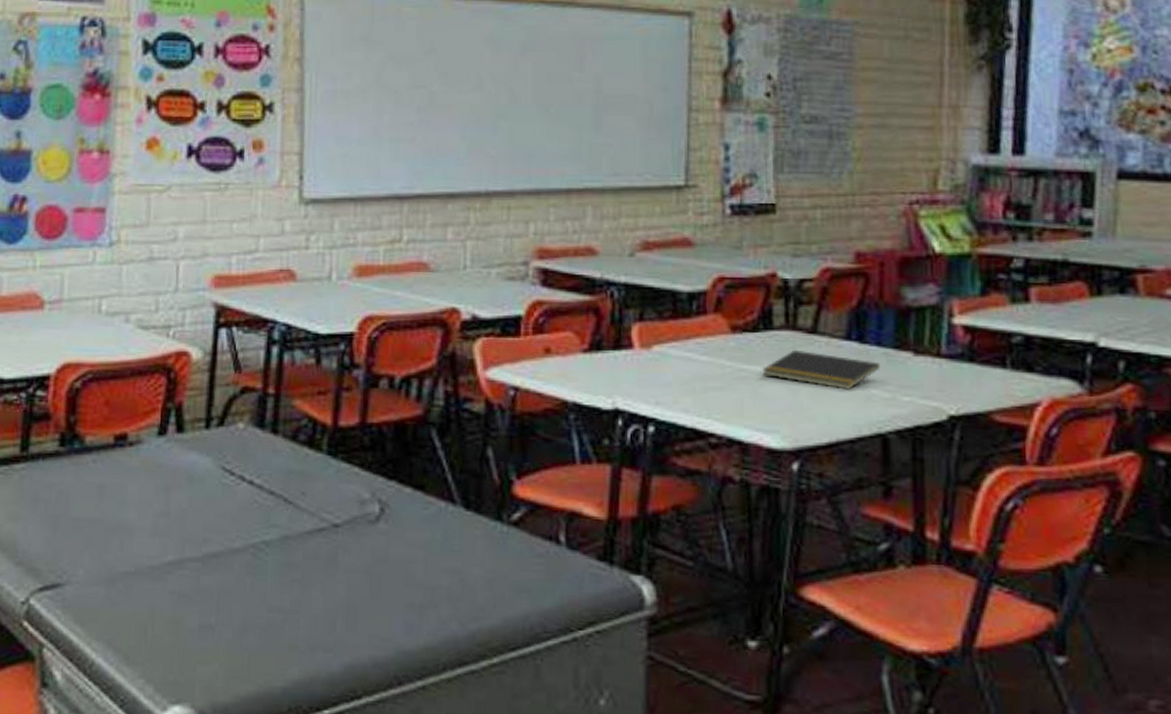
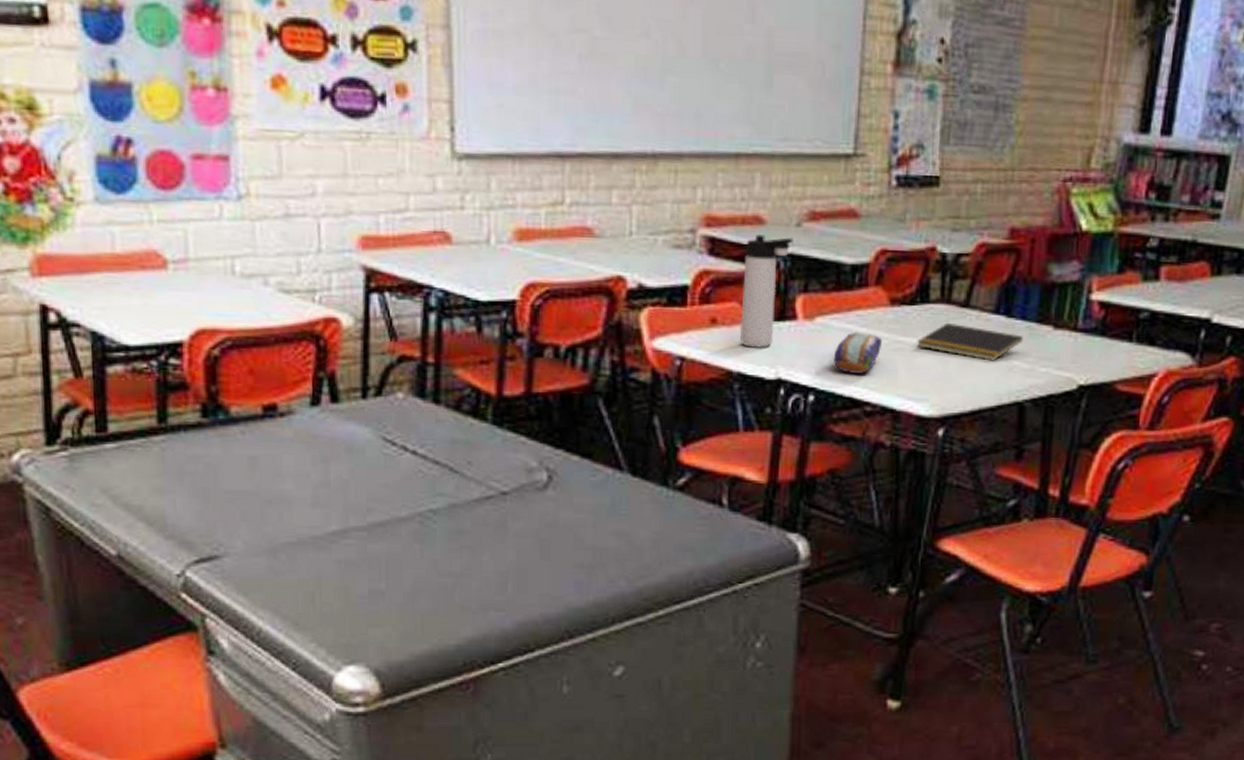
thermos bottle: none [574,264,627,378] -> present [739,233,793,348]
pencil case: none [673,360,725,404] -> present [833,331,883,374]

